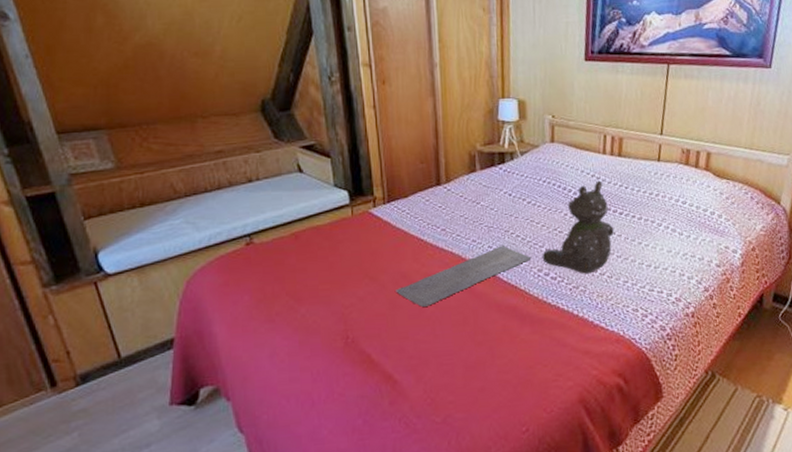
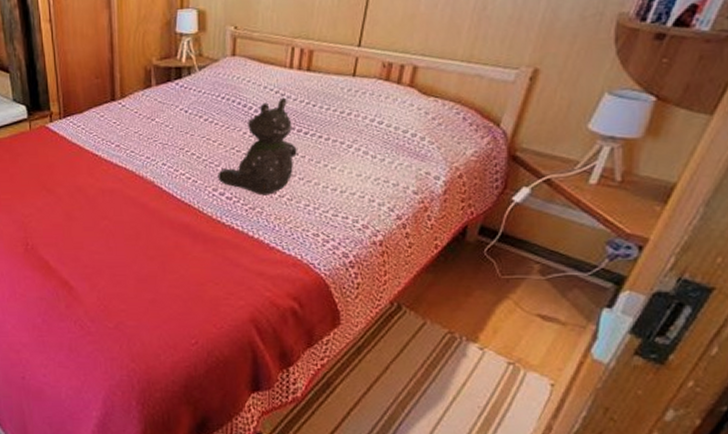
bath mat: present [396,245,532,307] -> none [71,163,207,220]

